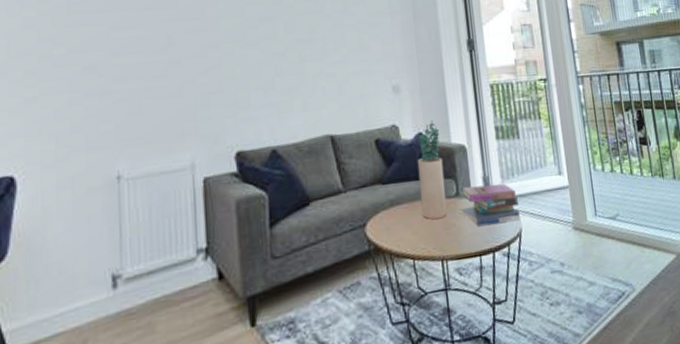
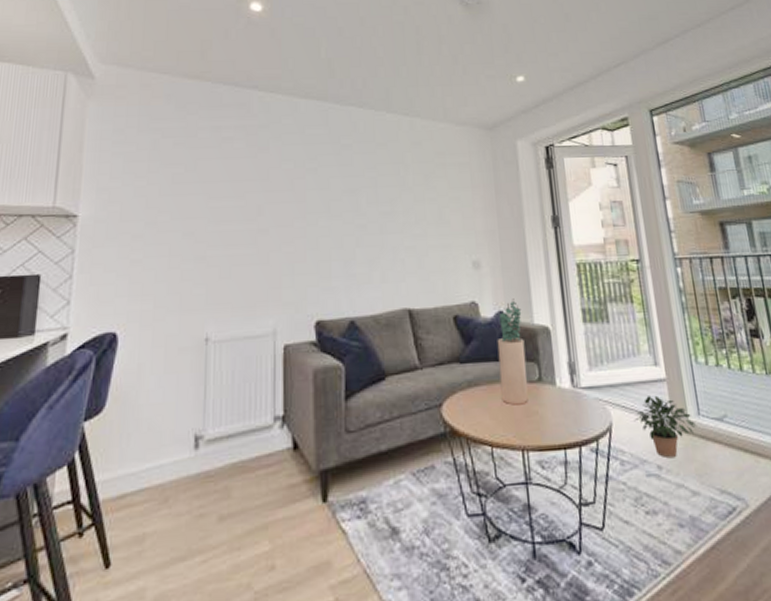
books: present [459,183,521,226] -> none [542,370,611,416]
potted plant: none [541,201,594,256] -> present [634,395,697,459]

